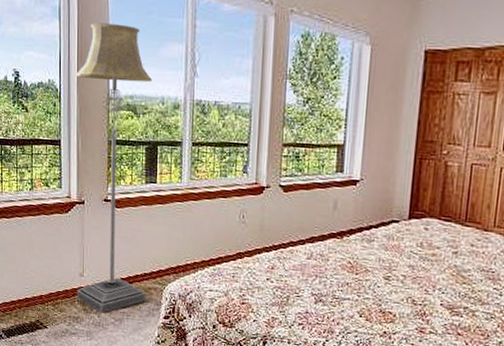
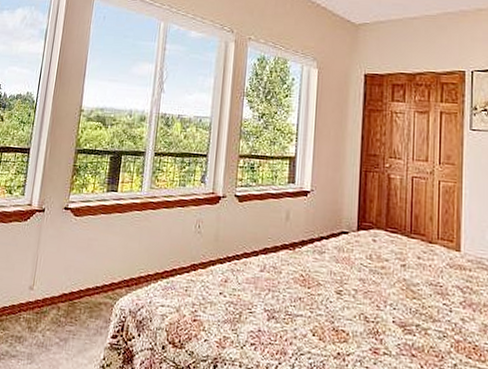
floor lamp: present [76,23,152,313] -> none [22,44,123,332]

